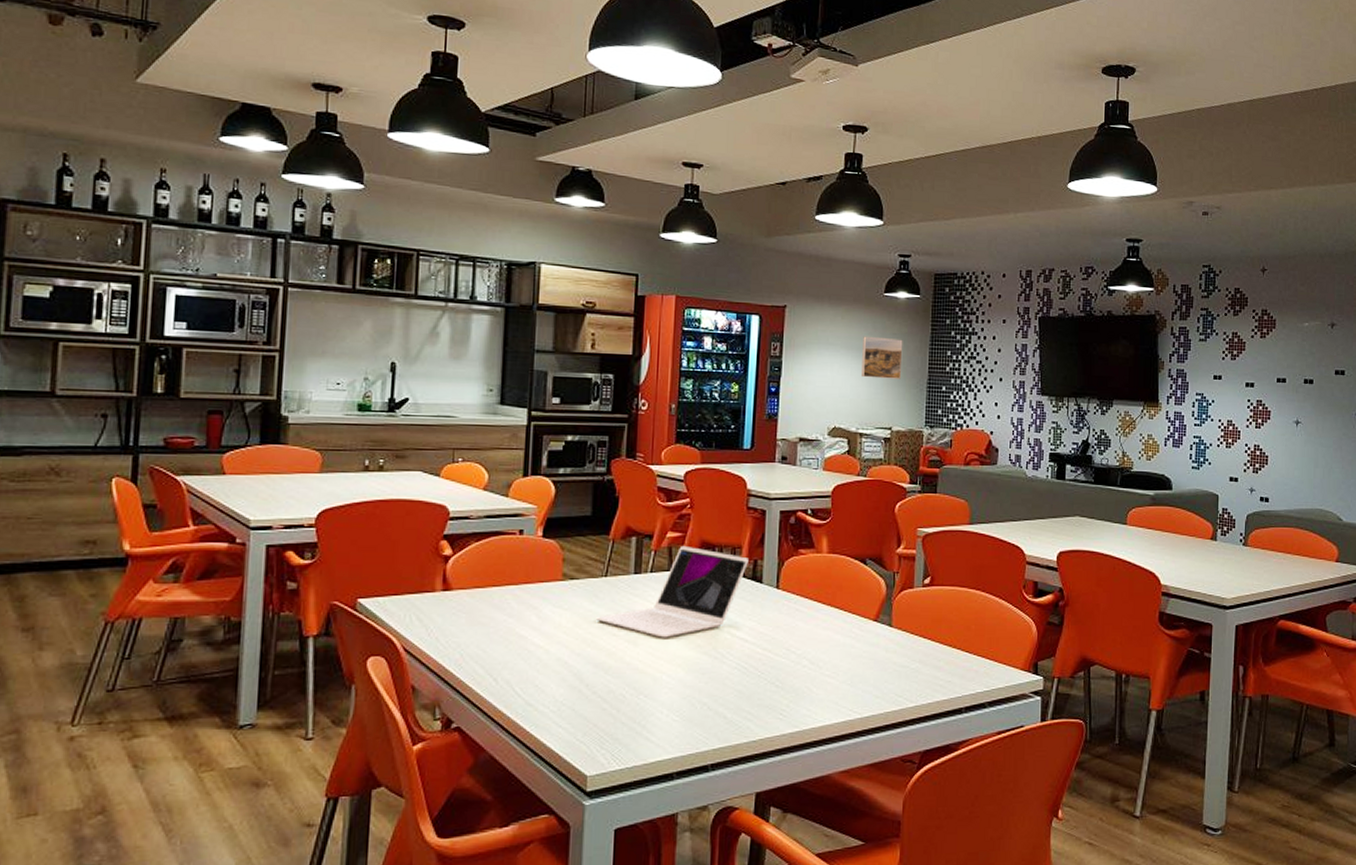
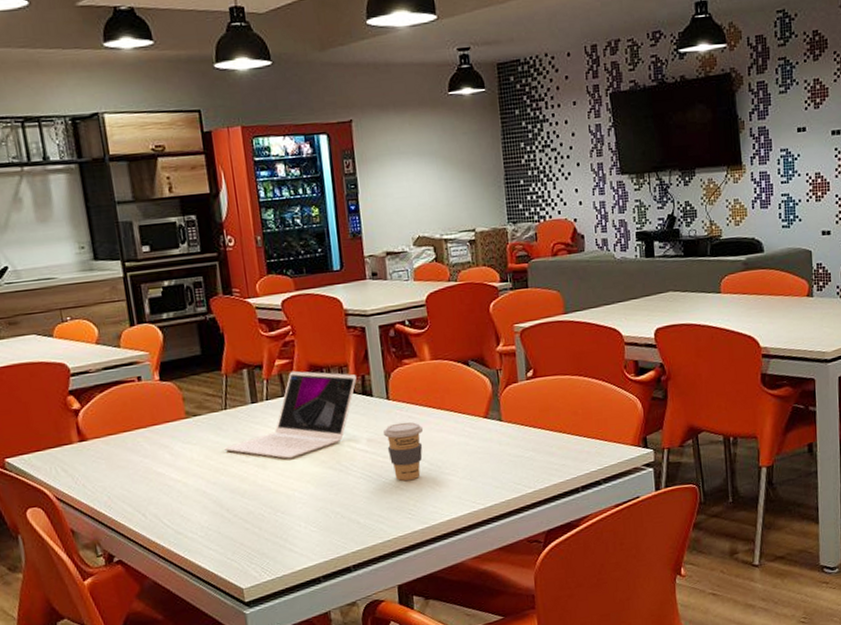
coffee cup: none [766,614,810,677] -> present [382,421,424,481]
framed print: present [862,336,903,379] -> none [433,137,477,183]

